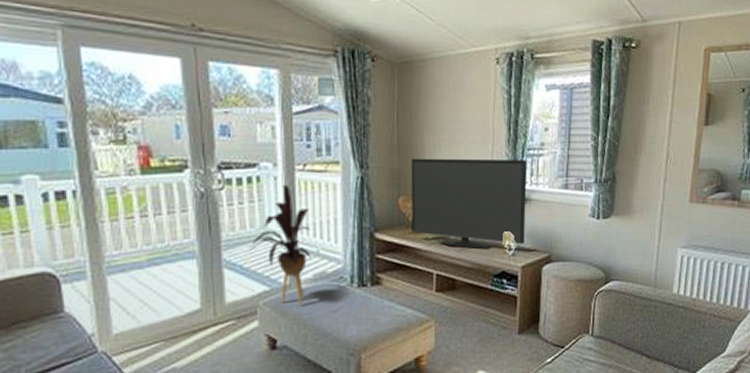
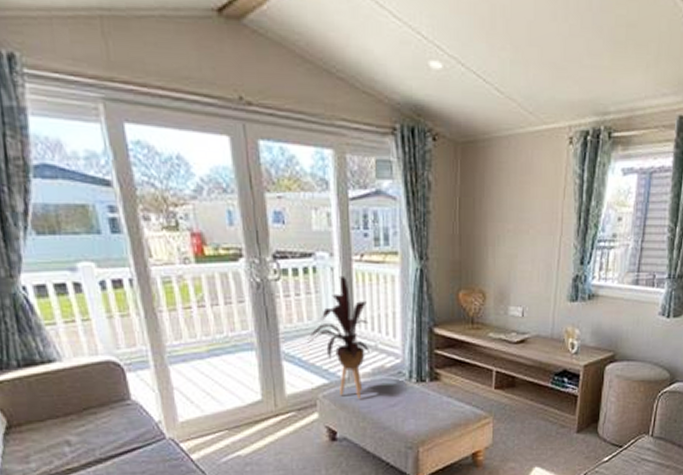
television: present [411,158,527,250] -> none [471,249,597,347]

